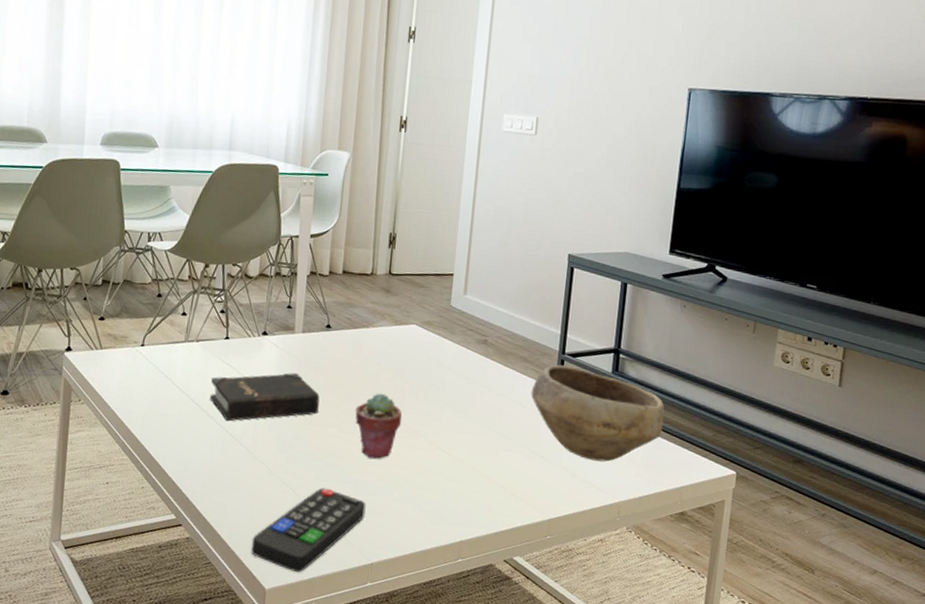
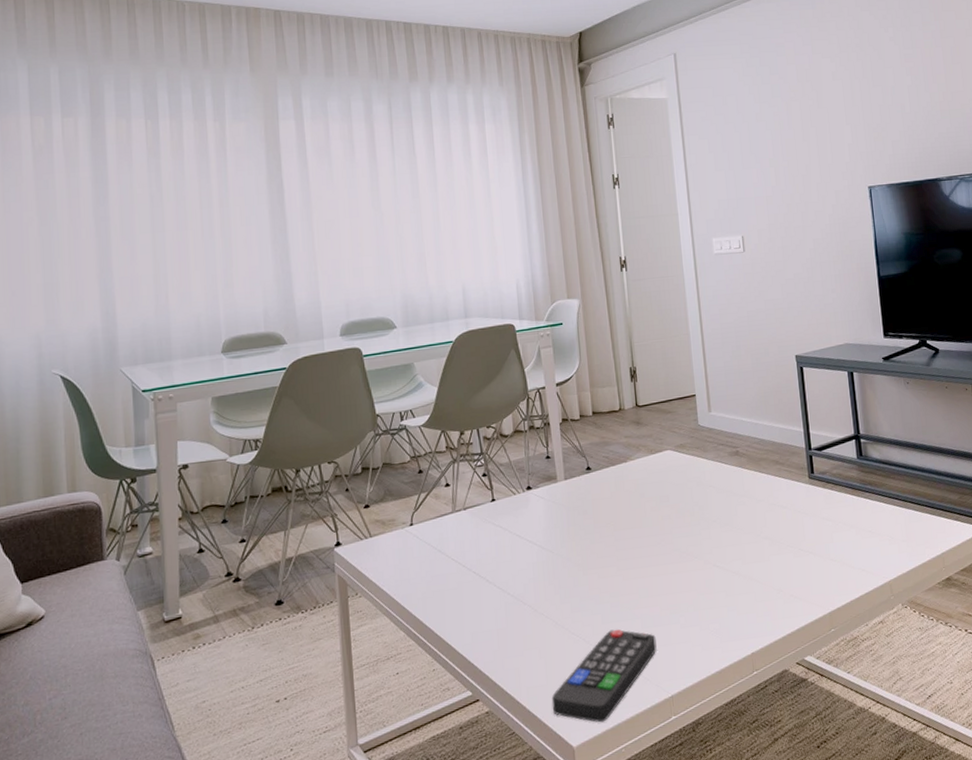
hardback book: present [210,372,320,422] -> none [485,520,594,584]
potted succulent: present [355,393,402,459] -> none [628,523,675,590]
bowl: present [531,364,665,462] -> none [788,460,914,546]

